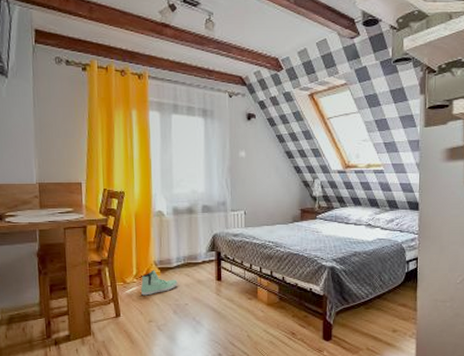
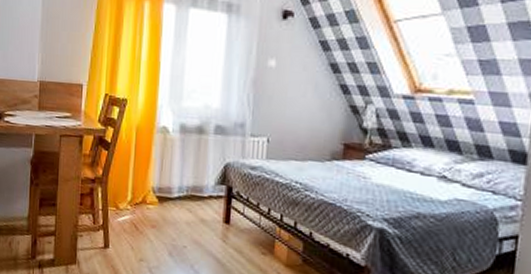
sneaker: present [141,270,178,296] -> none [135,197,177,229]

